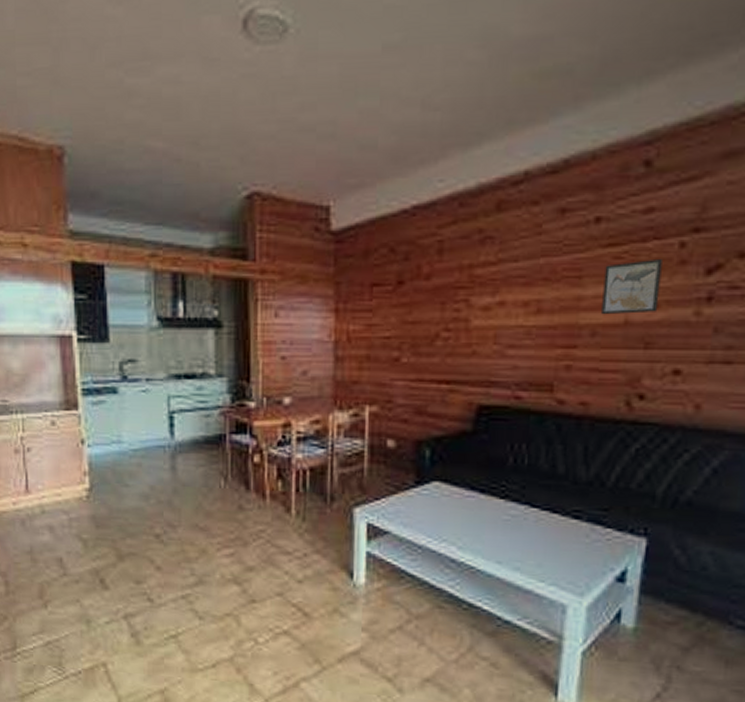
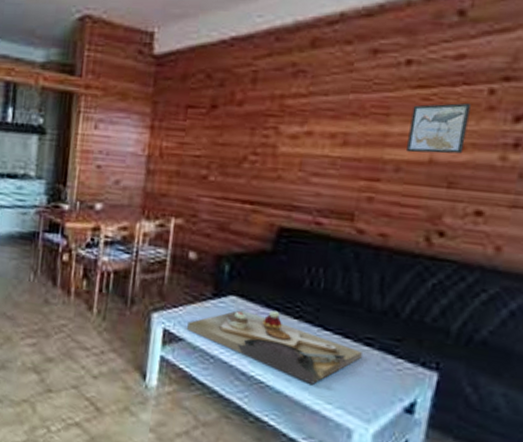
decorative tray: none [392,492,571,564] -> present [187,309,362,385]

